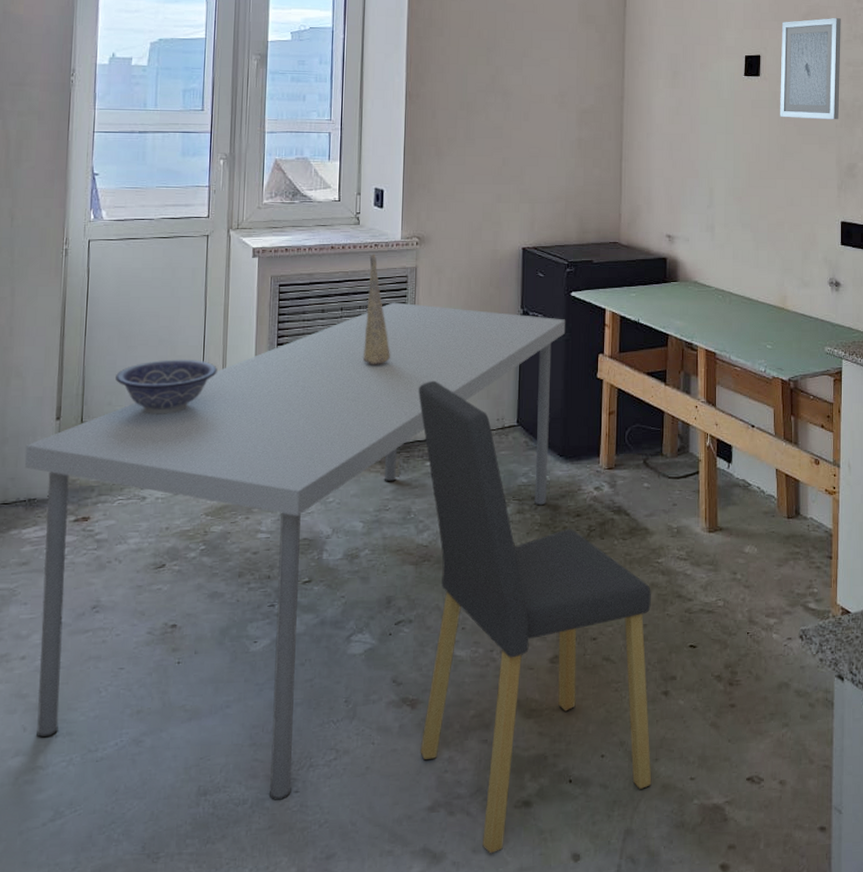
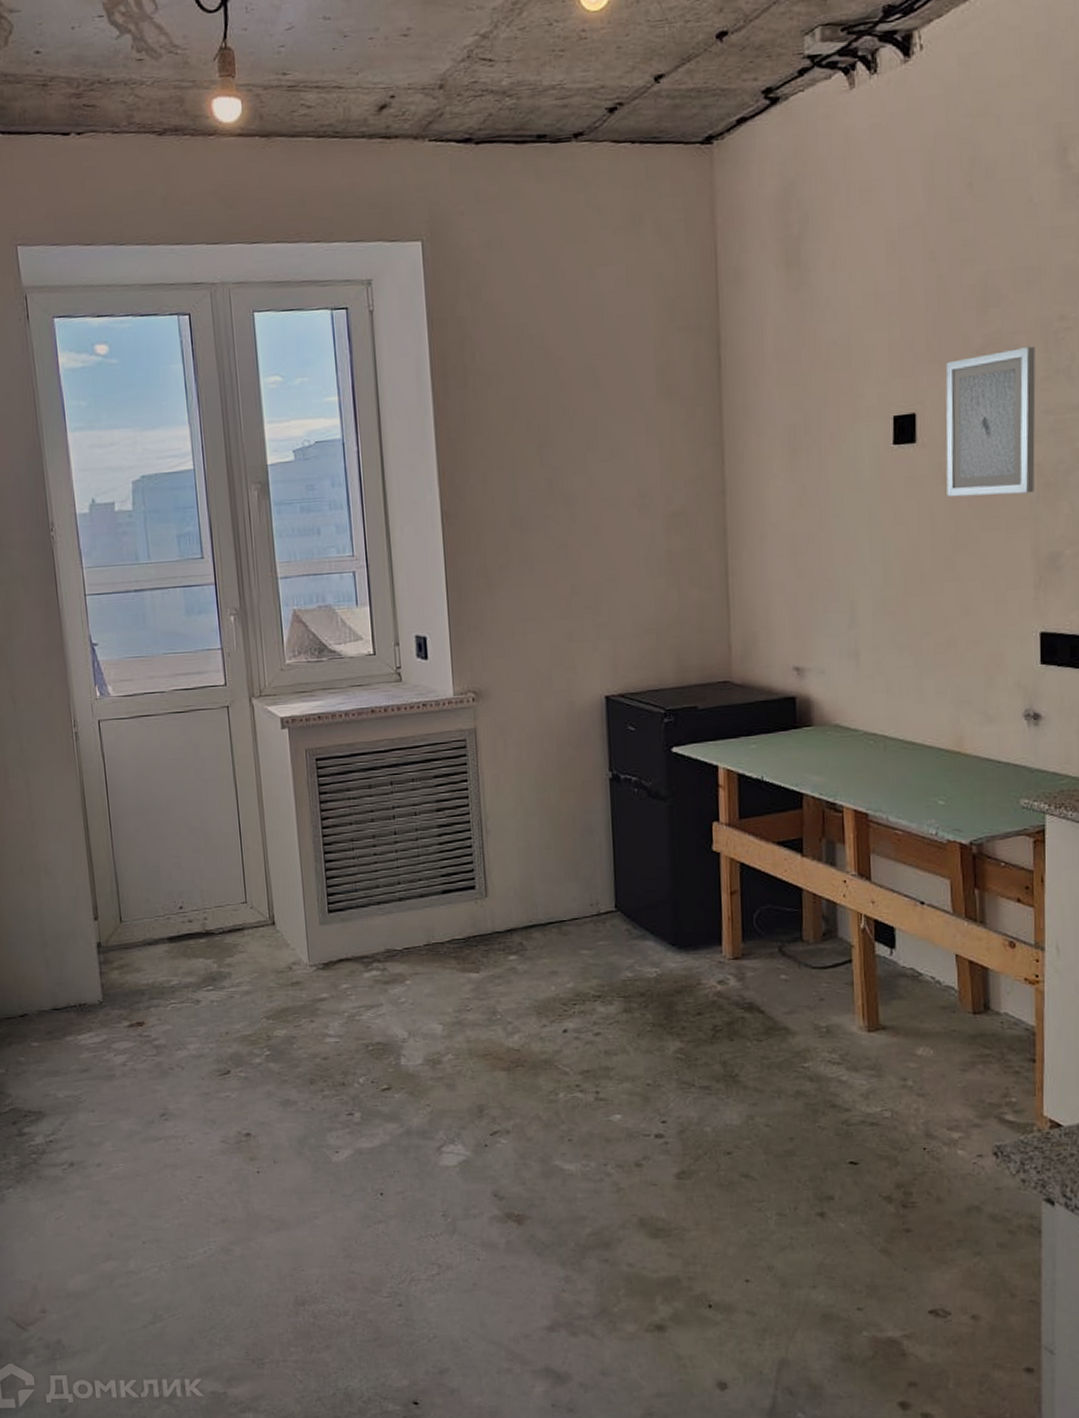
dining table: present [24,302,566,800] -> none [67,771,668,1313]
decorative bowl: present [116,359,217,415] -> none [149,848,259,911]
decorative vase: present [363,254,390,365] -> none [417,715,454,847]
dining chair: present [418,380,652,854] -> none [492,862,809,1378]

